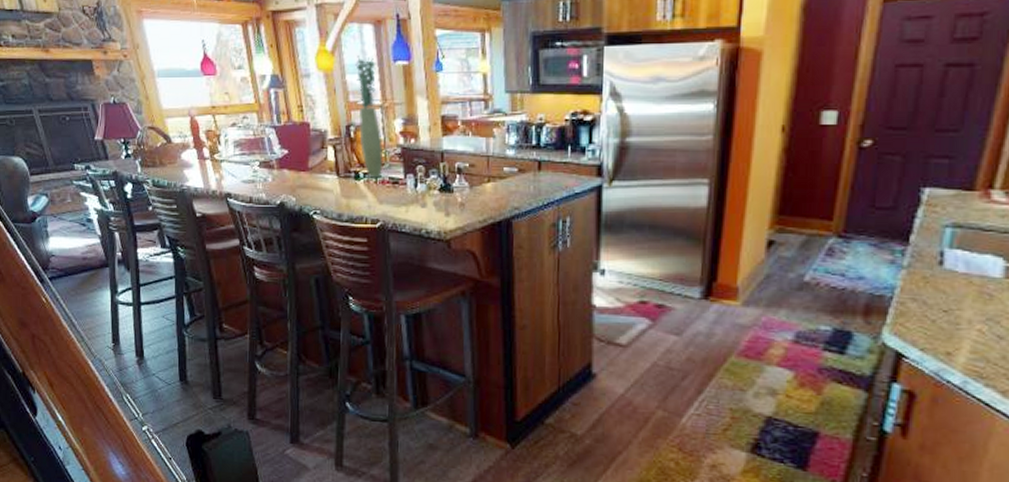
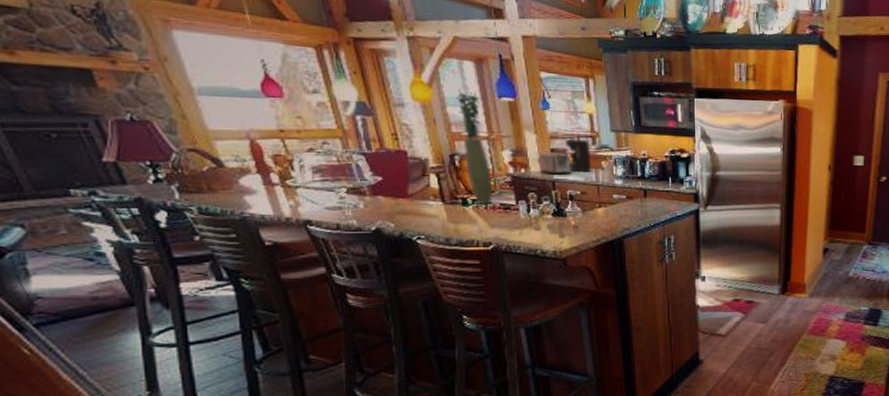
toaster: none [428,119,461,145] -> present [538,152,571,175]
coffee maker: none [457,104,483,142] -> present [566,140,592,173]

